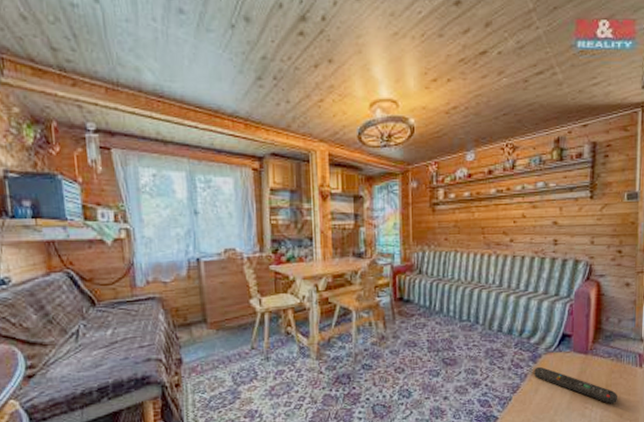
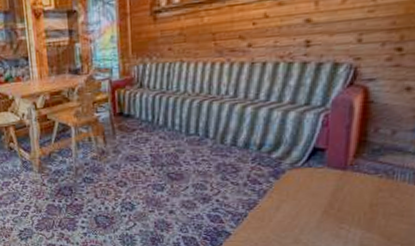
remote control: present [534,366,617,404] -> none [275,182,385,225]

